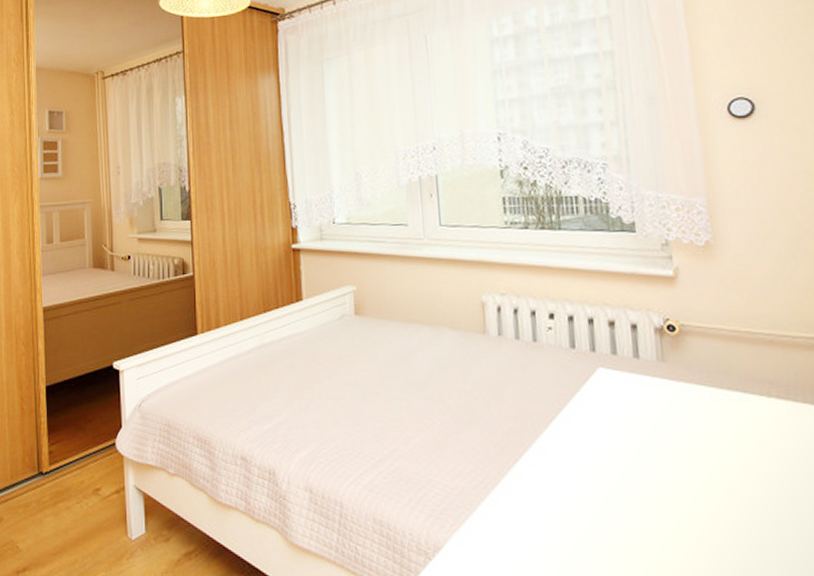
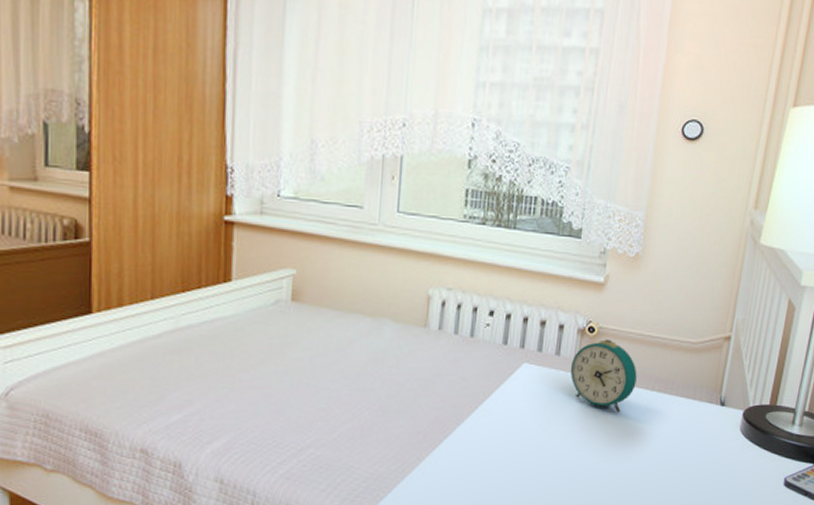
alarm clock: none [654,338,745,424] -> present [570,339,637,413]

